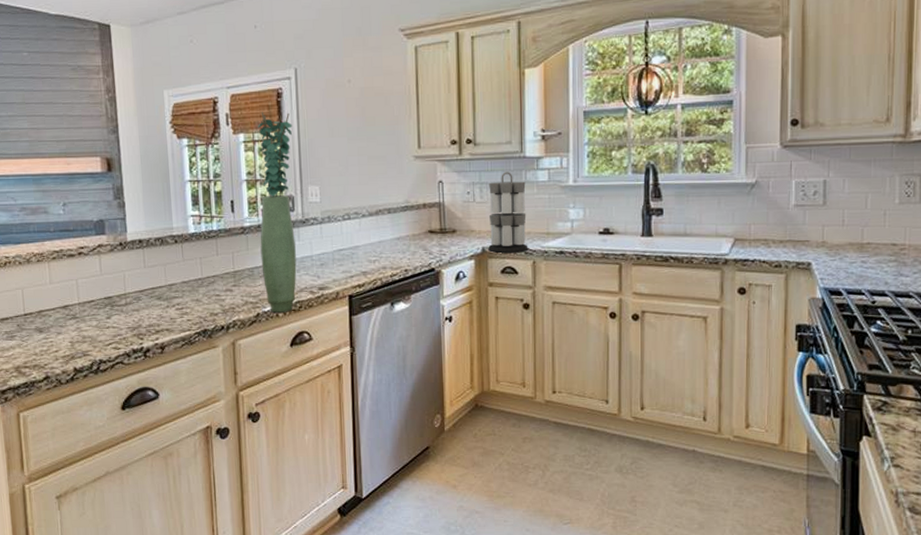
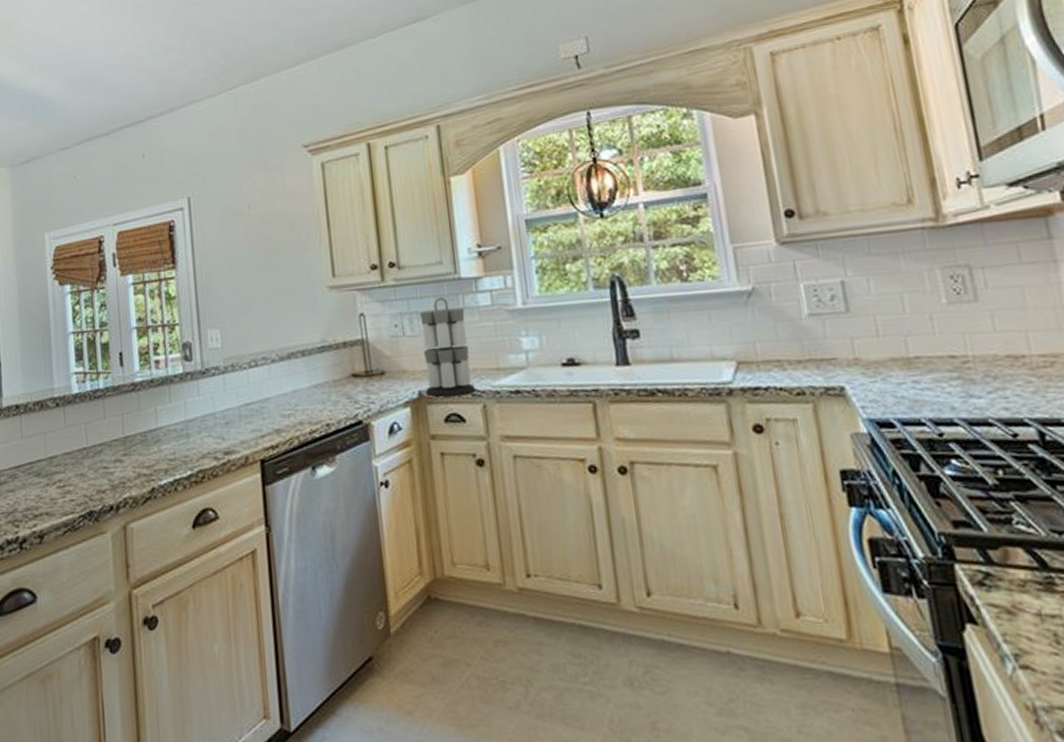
vase: present [258,111,297,313] -> none [148,247,198,486]

